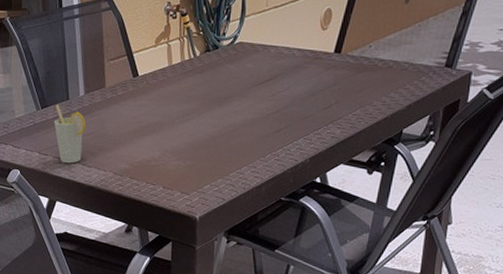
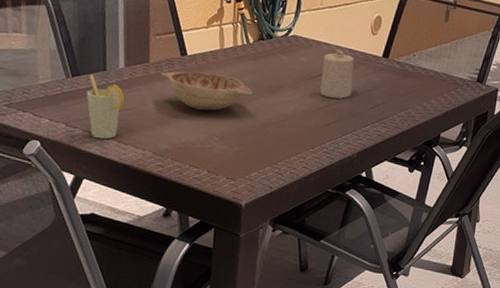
decorative bowl: none [115,91,202,128] -> present [160,71,253,111]
candle: none [269,51,304,102] -> present [320,49,354,99]

